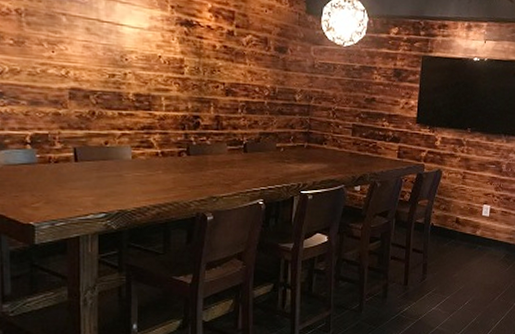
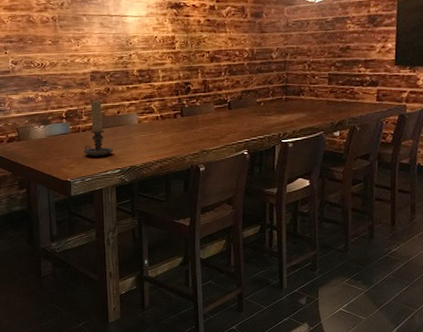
candle holder: none [56,124,98,196] -> present [84,100,114,157]

